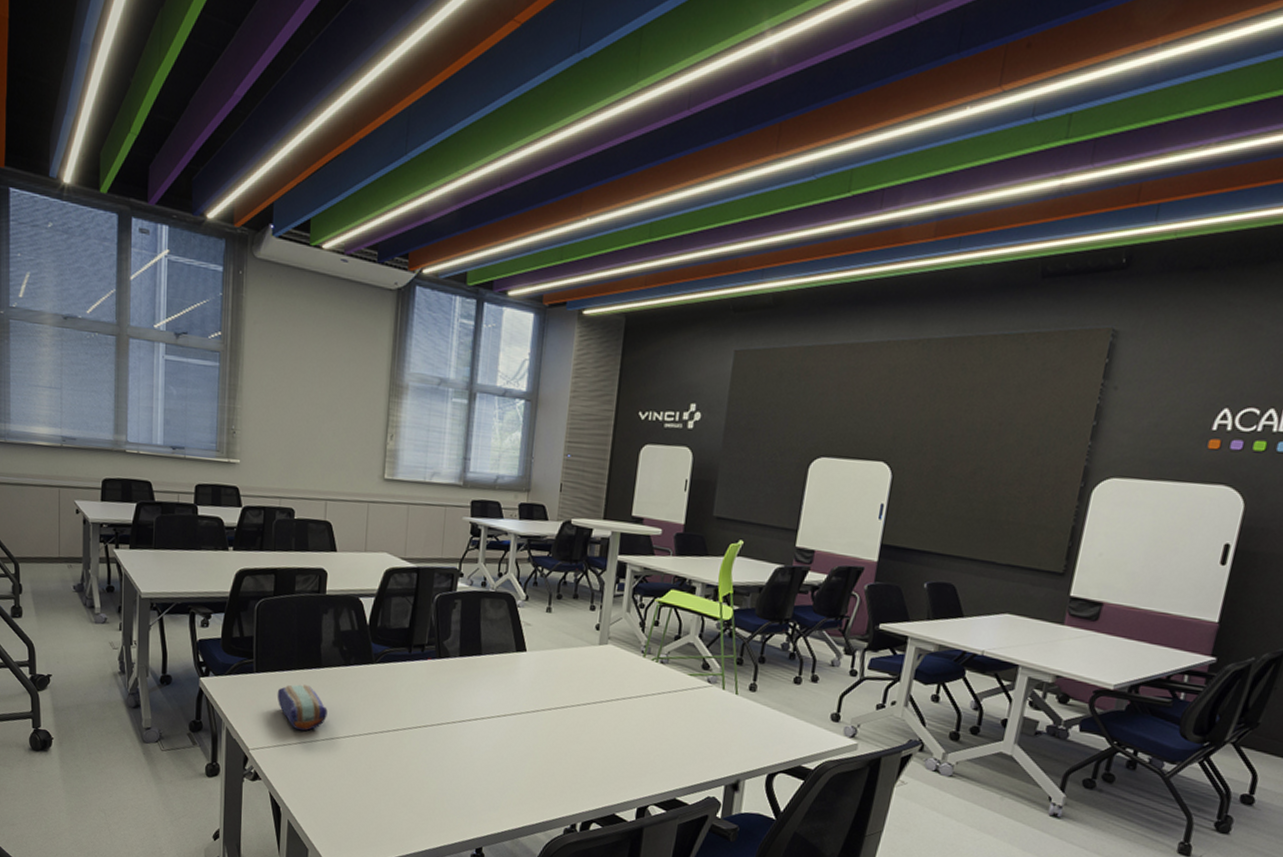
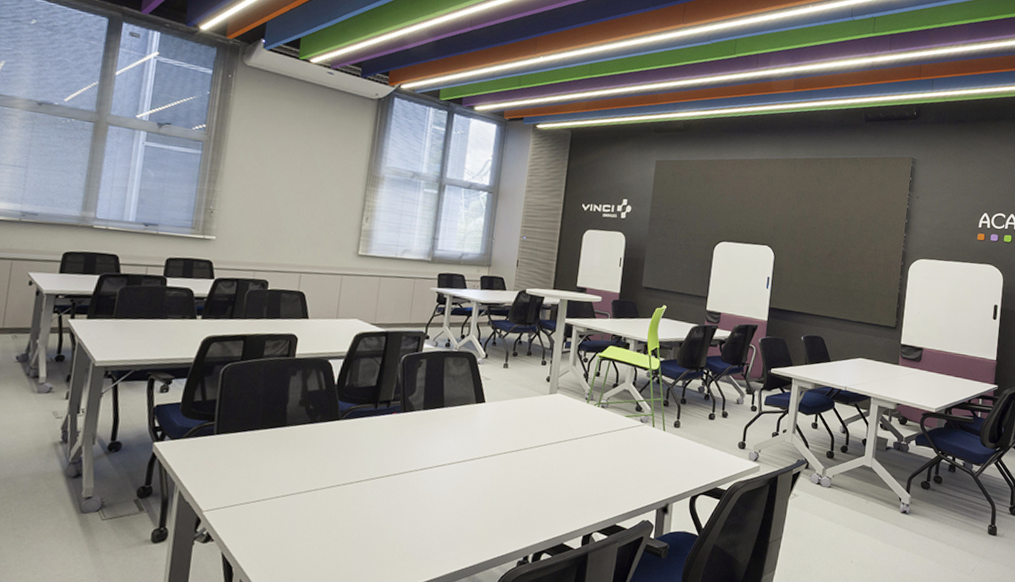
pencil case: present [277,684,328,731] -> none [237,443,290,489]

